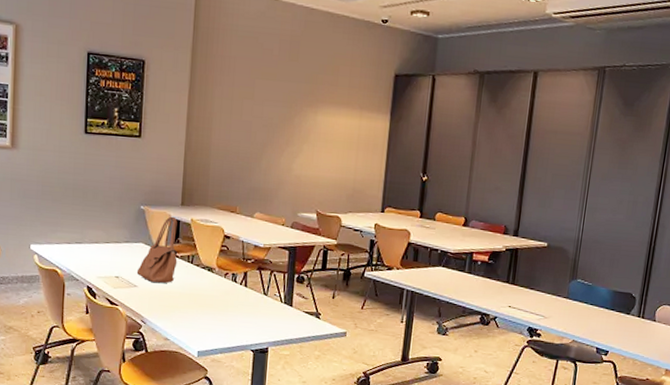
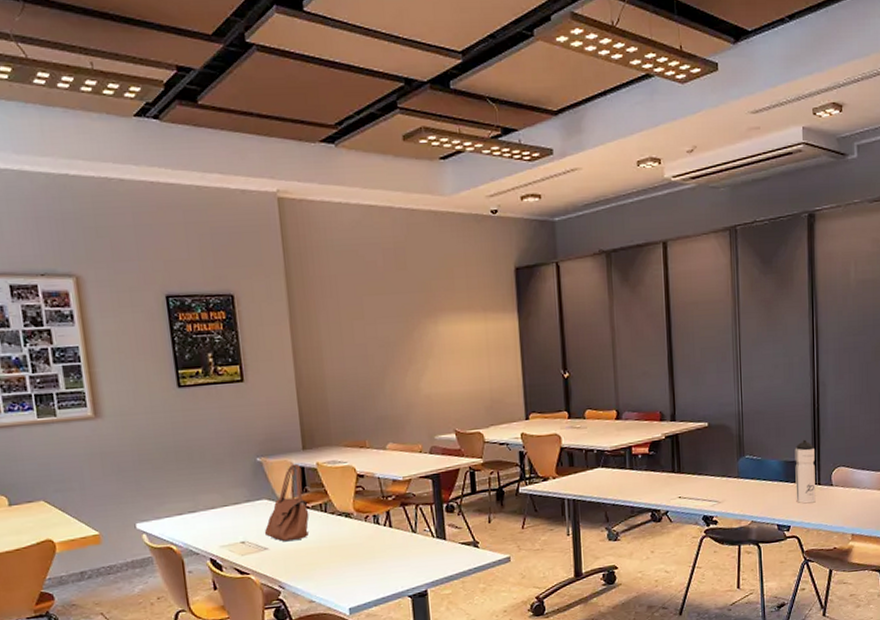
water bottle: none [618,274,644,334] -> present [795,439,816,504]

